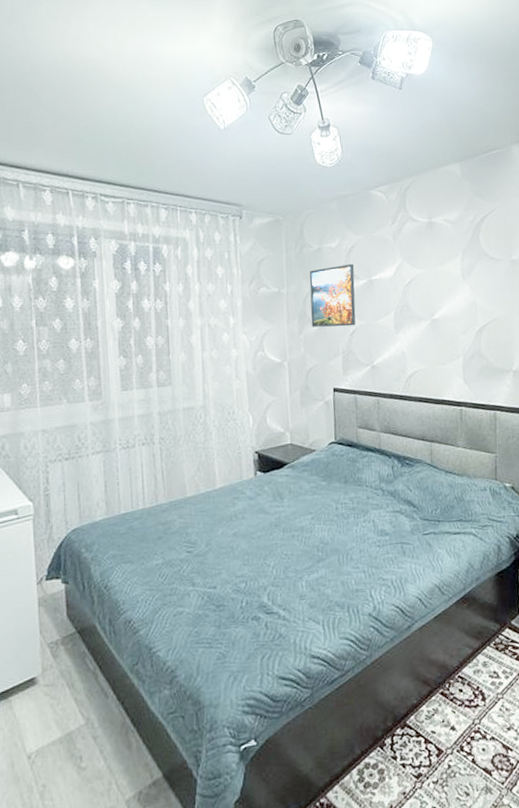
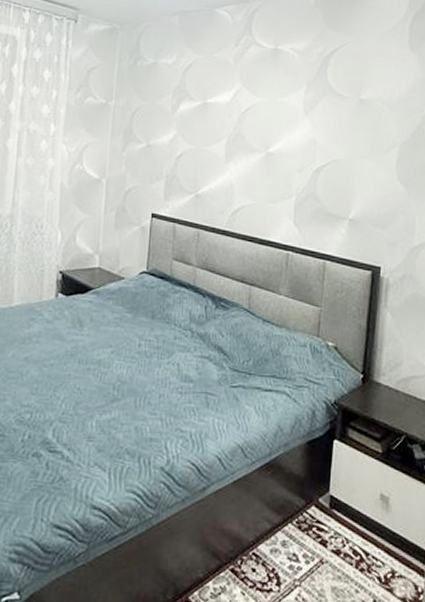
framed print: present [309,263,356,327] -> none [136,82,188,150]

